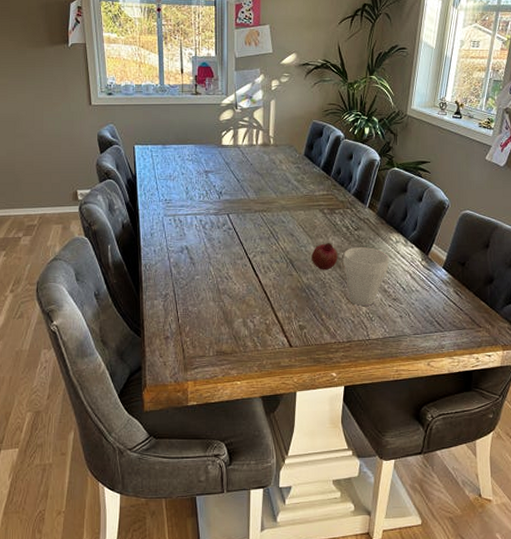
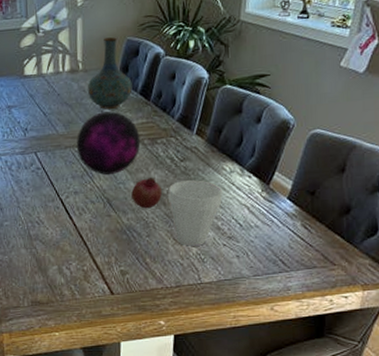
decorative orb: none [264,182,321,238] -> present [76,111,141,175]
vase: none [277,119,316,180] -> present [87,37,133,109]

